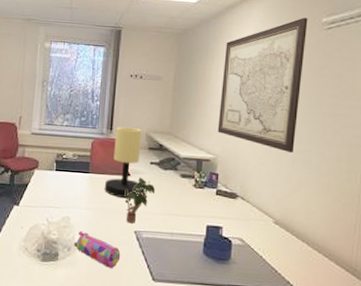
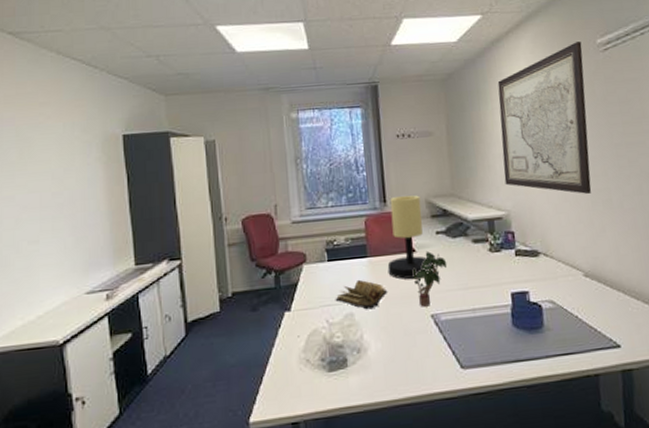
book: none [56,190,102,217] -> present [335,279,388,310]
pencil case: present [74,230,121,268] -> none [363,326,420,364]

